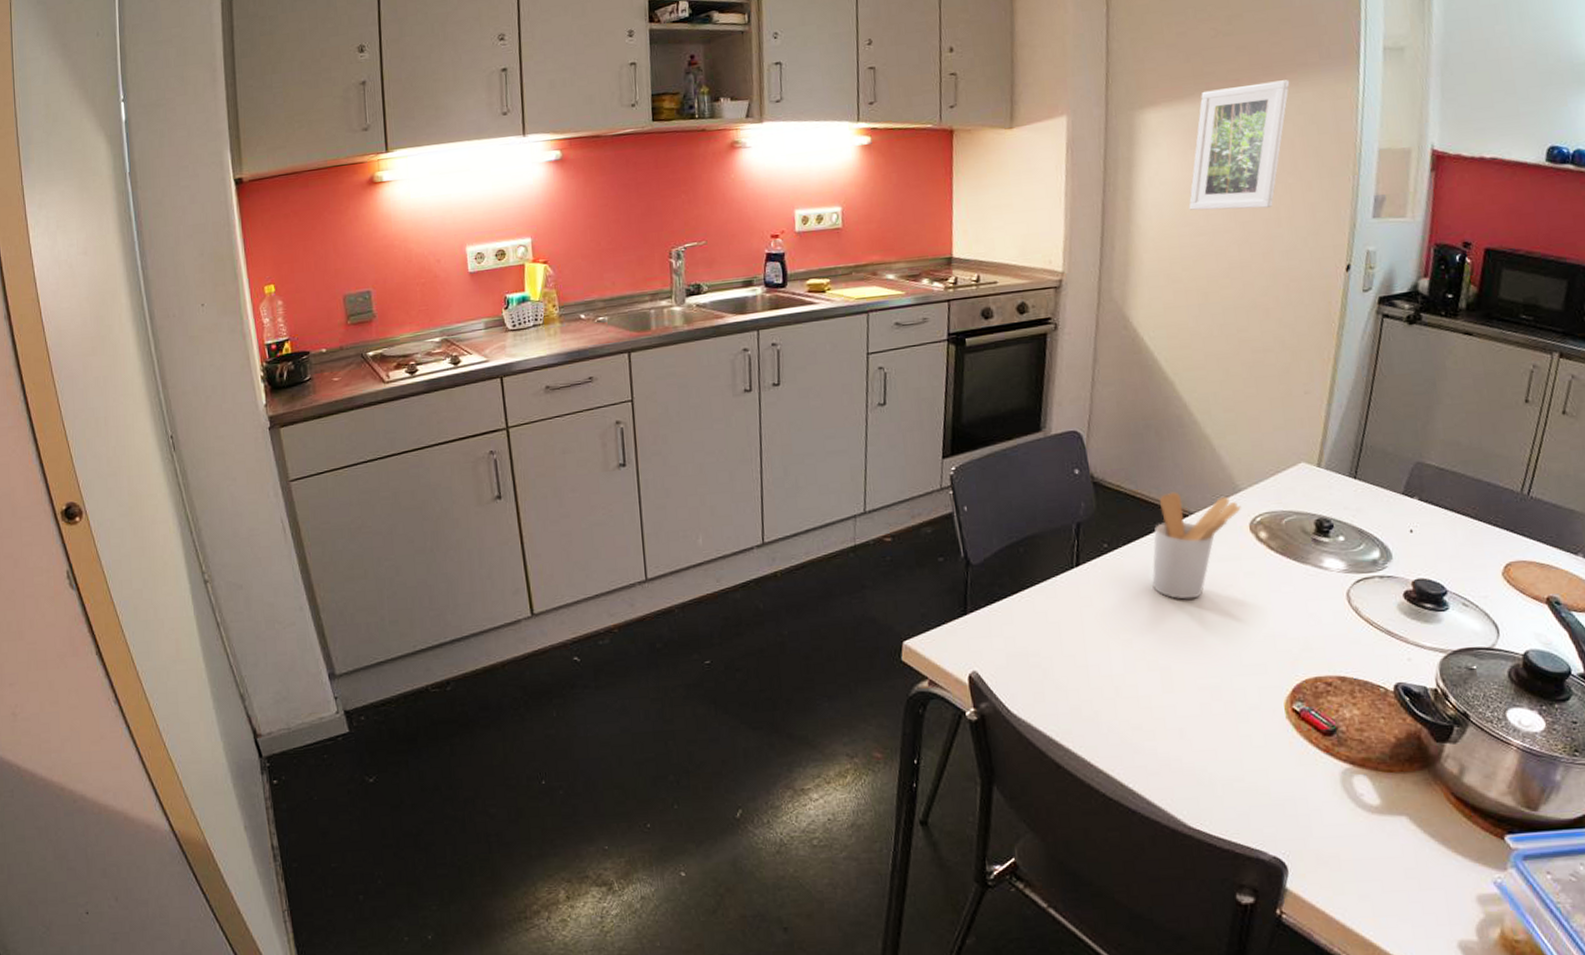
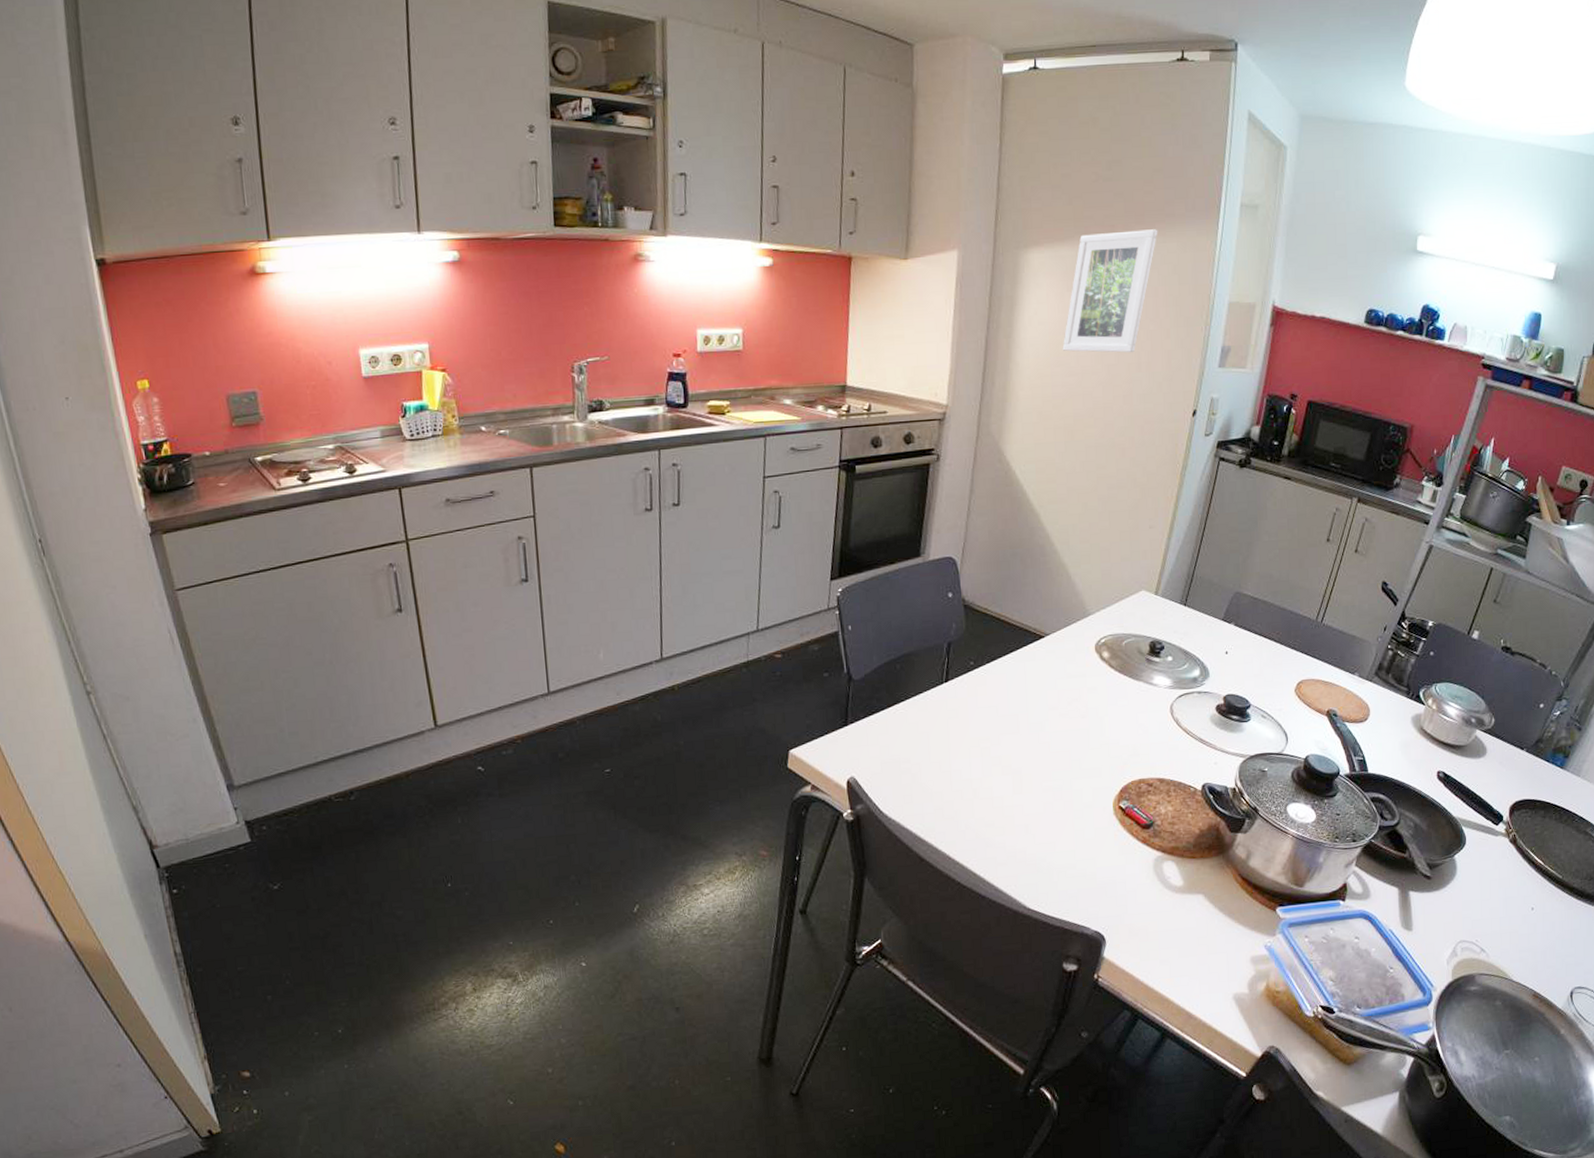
utensil holder: present [1152,492,1241,600] -> none [1010,615,1089,712]

